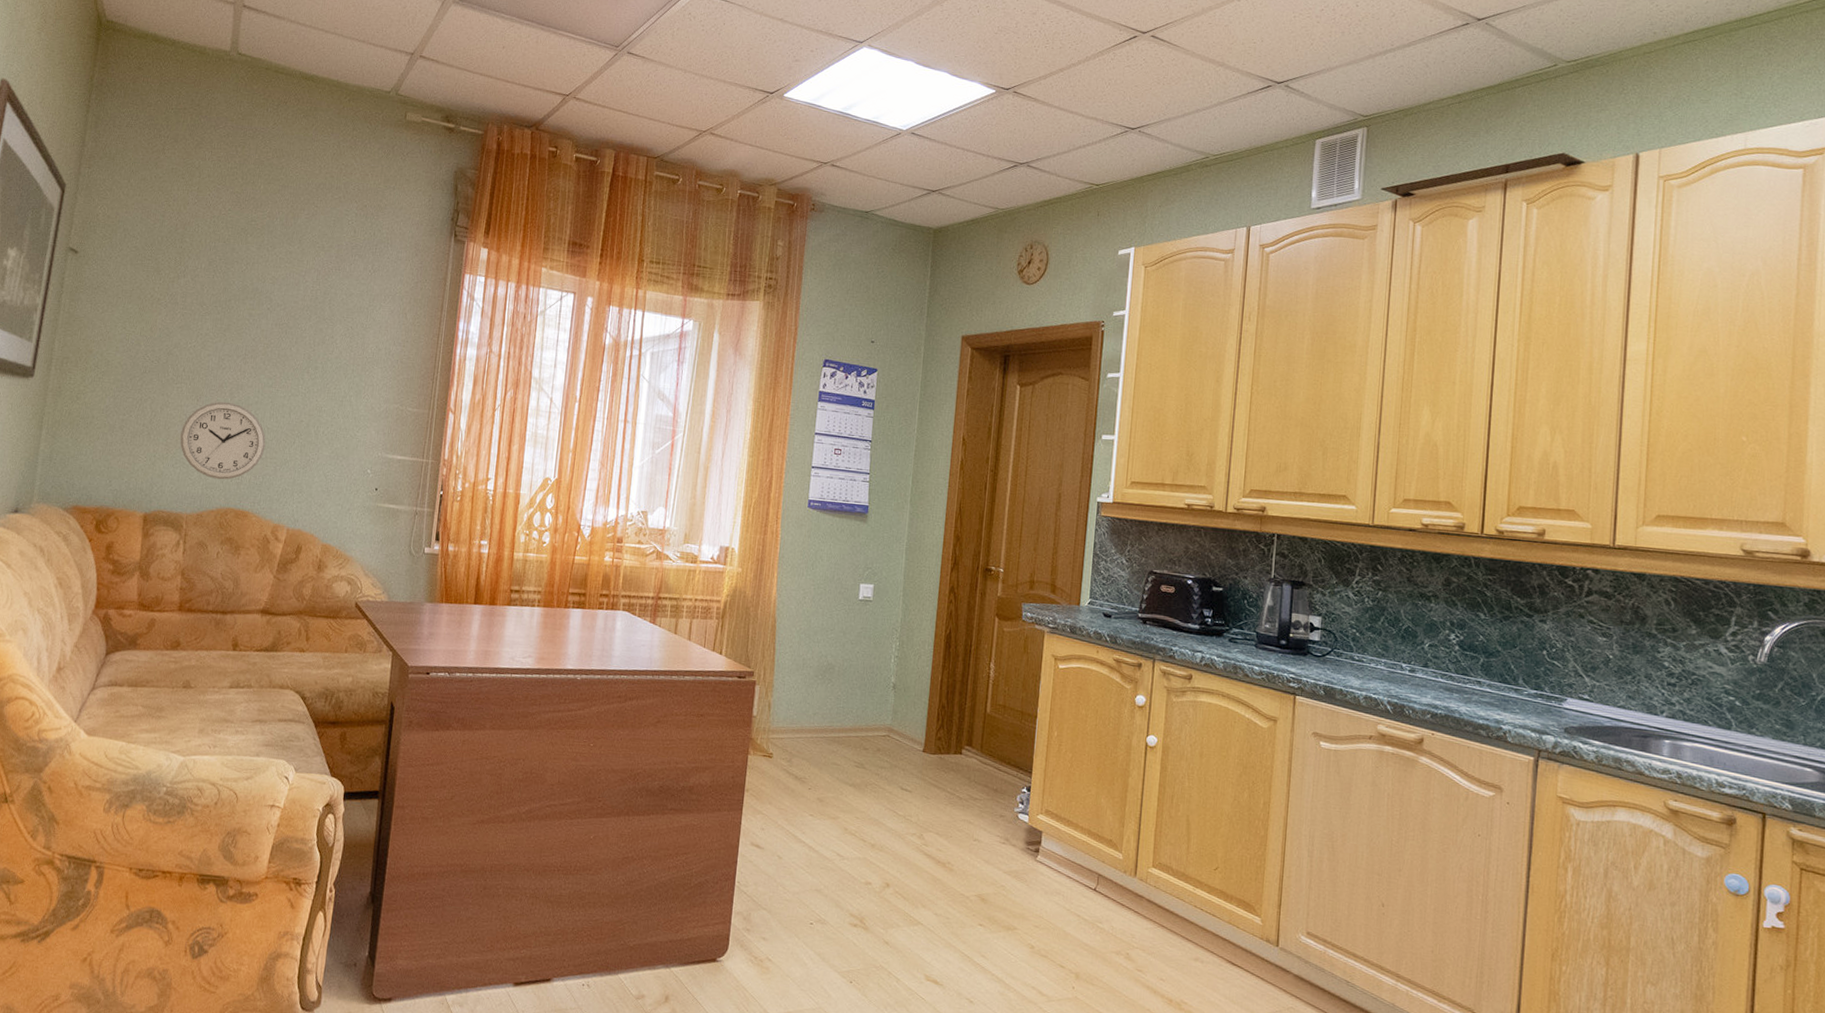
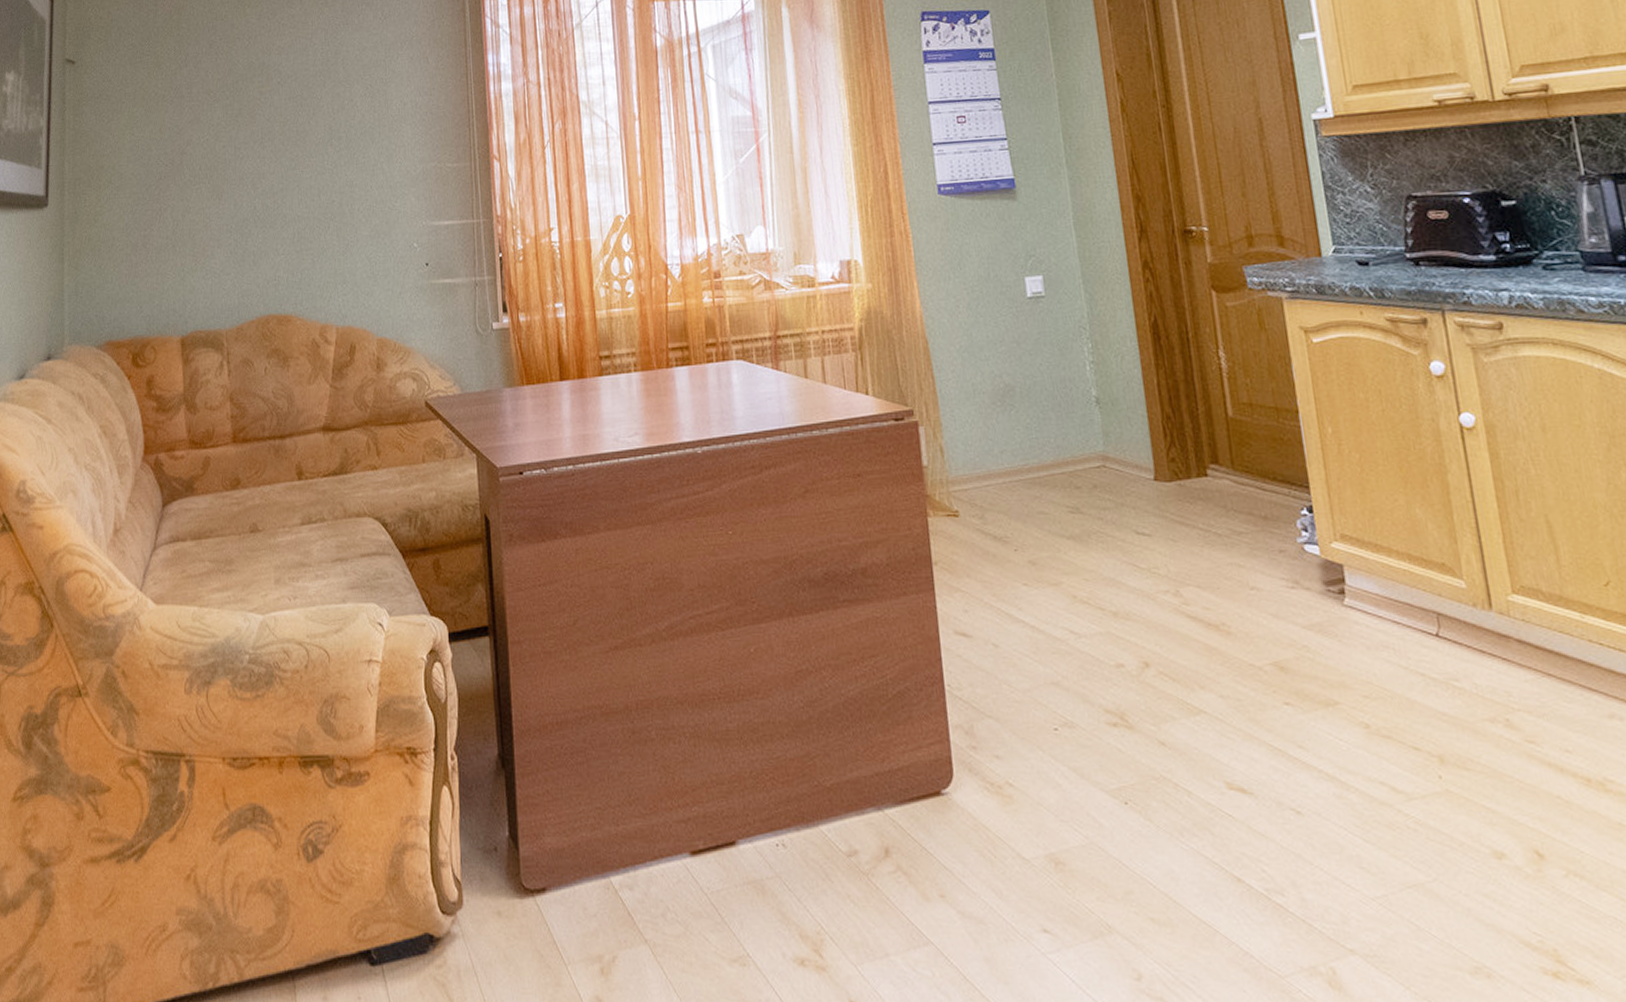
wall clock: present [180,401,266,480] -> none [207,195,298,285]

